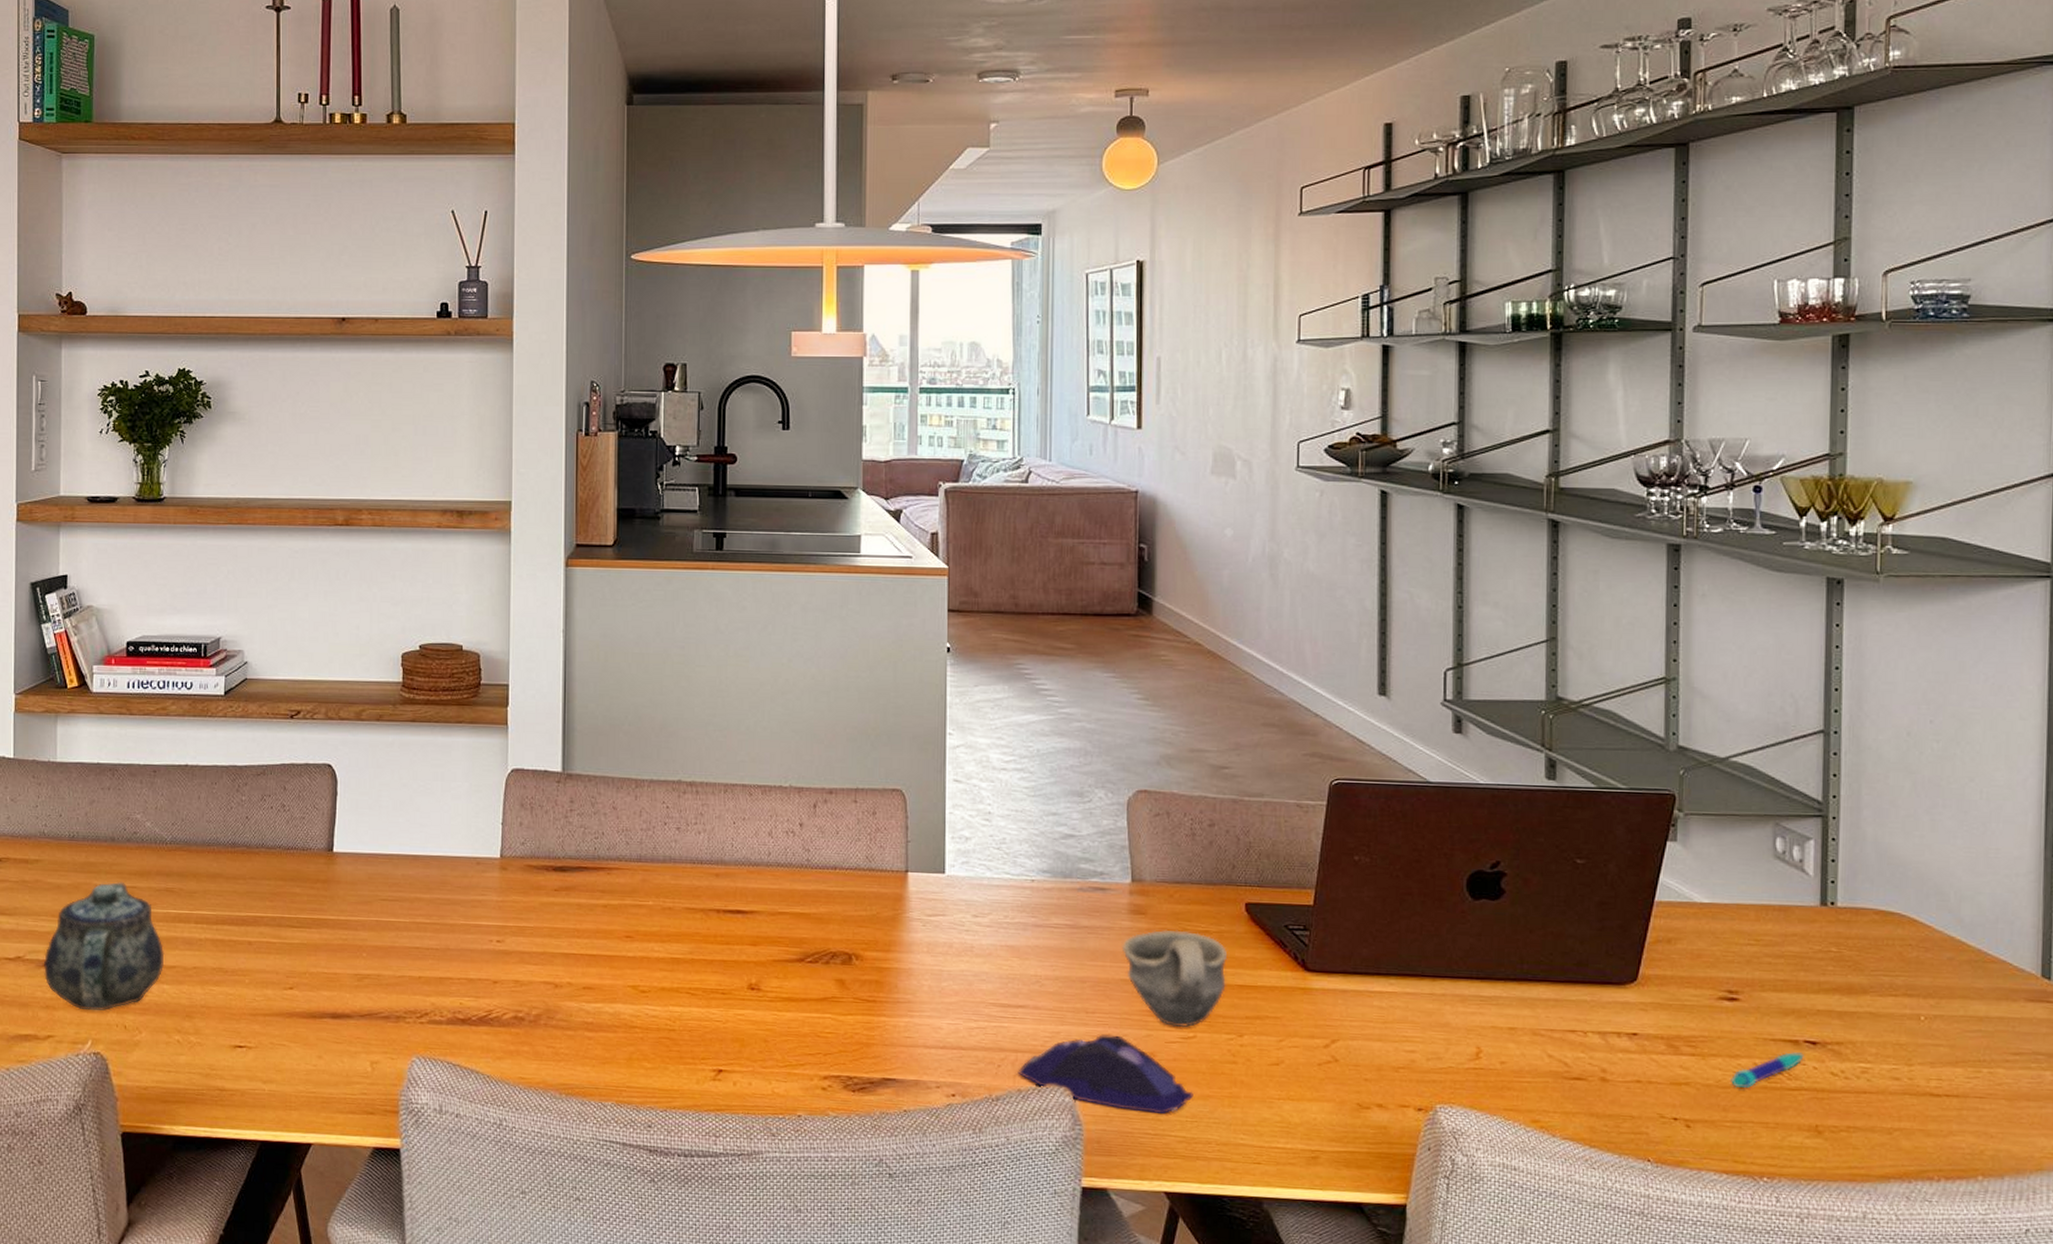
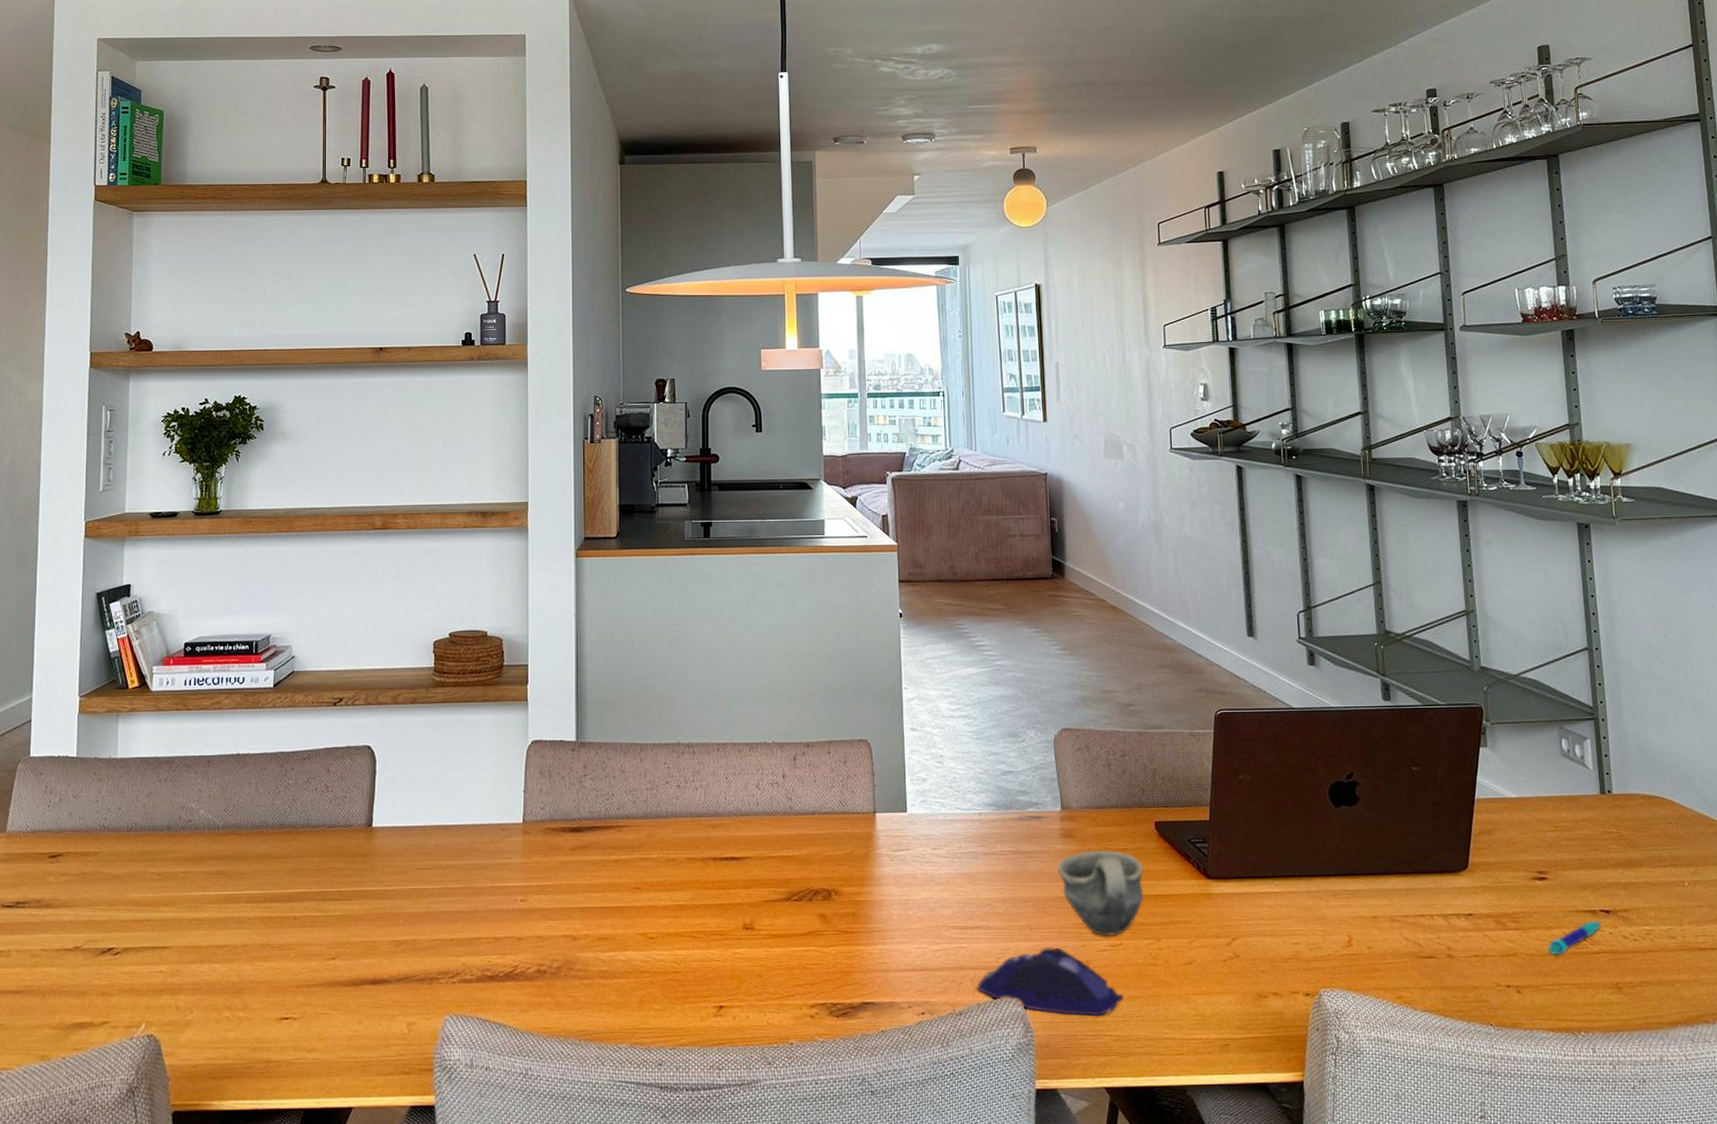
teapot: present [44,881,165,1011] -> none [101,867,216,995]

